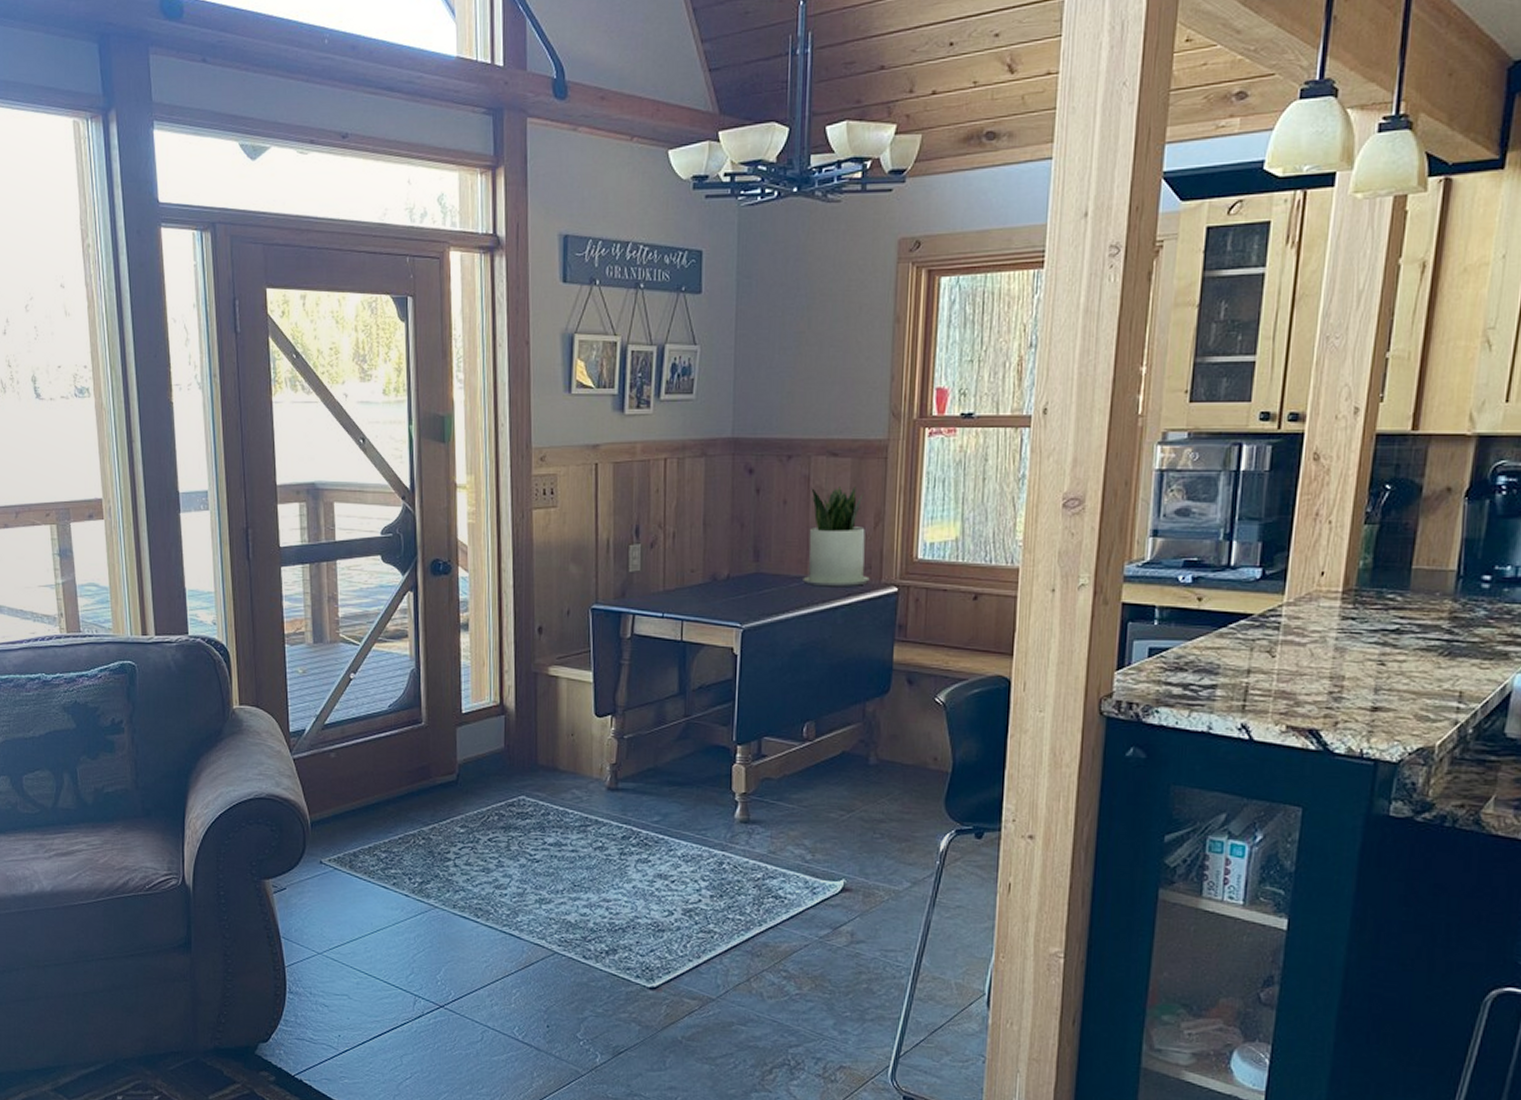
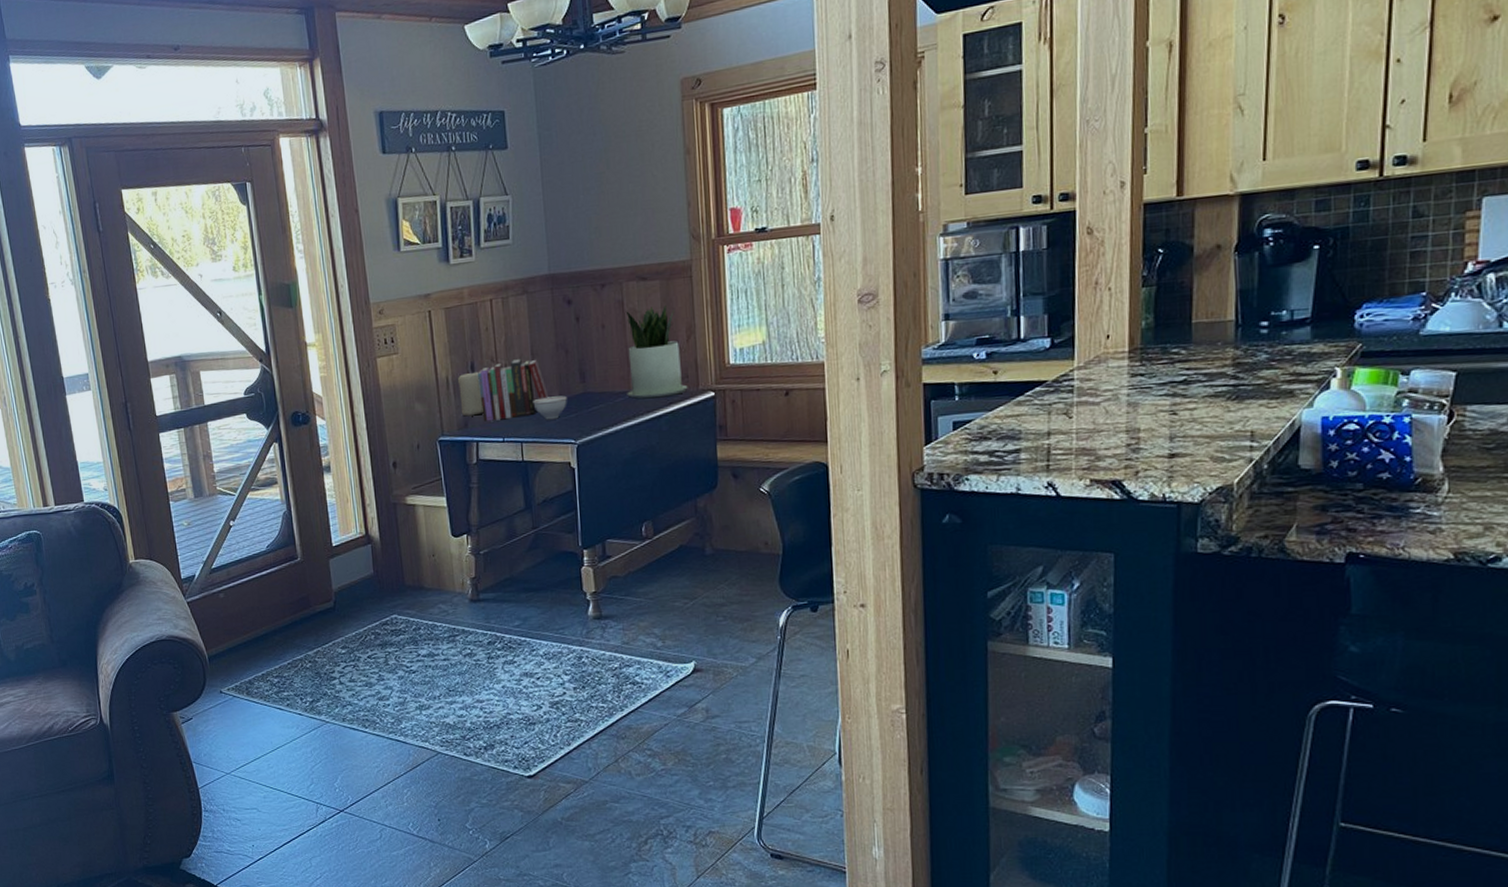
candle: none [619,536,645,585] -> present [457,371,484,417]
books: none [642,528,718,593] -> present [478,359,549,422]
bowl: none [699,573,737,599] -> present [533,395,567,420]

